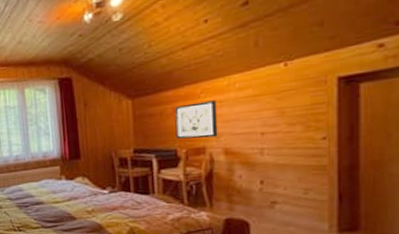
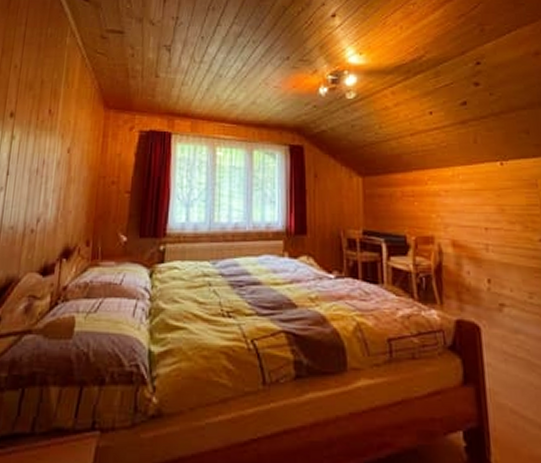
wall art: present [174,100,218,140] -> none [403,189,446,227]

